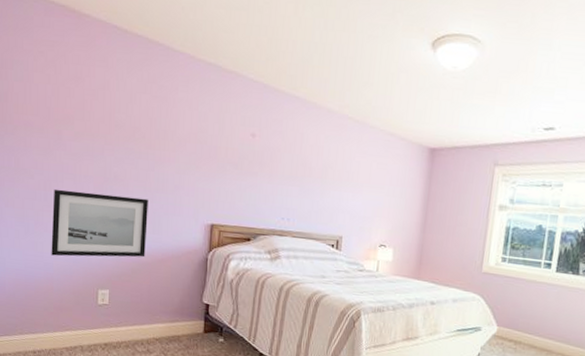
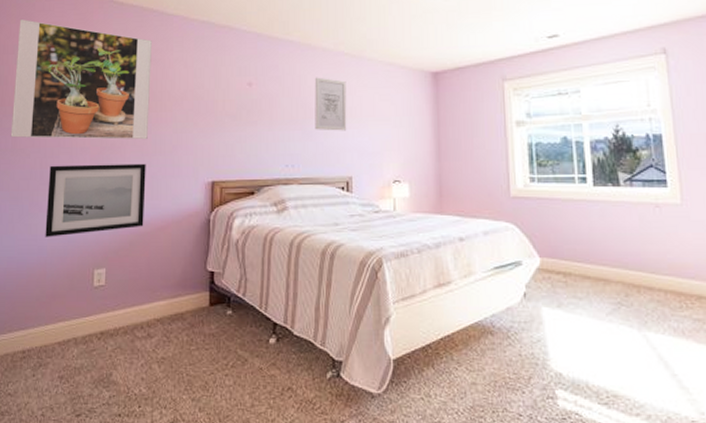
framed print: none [13,33,157,177] -> present [10,19,152,140]
wall art: none [312,137,347,193] -> present [314,77,347,131]

